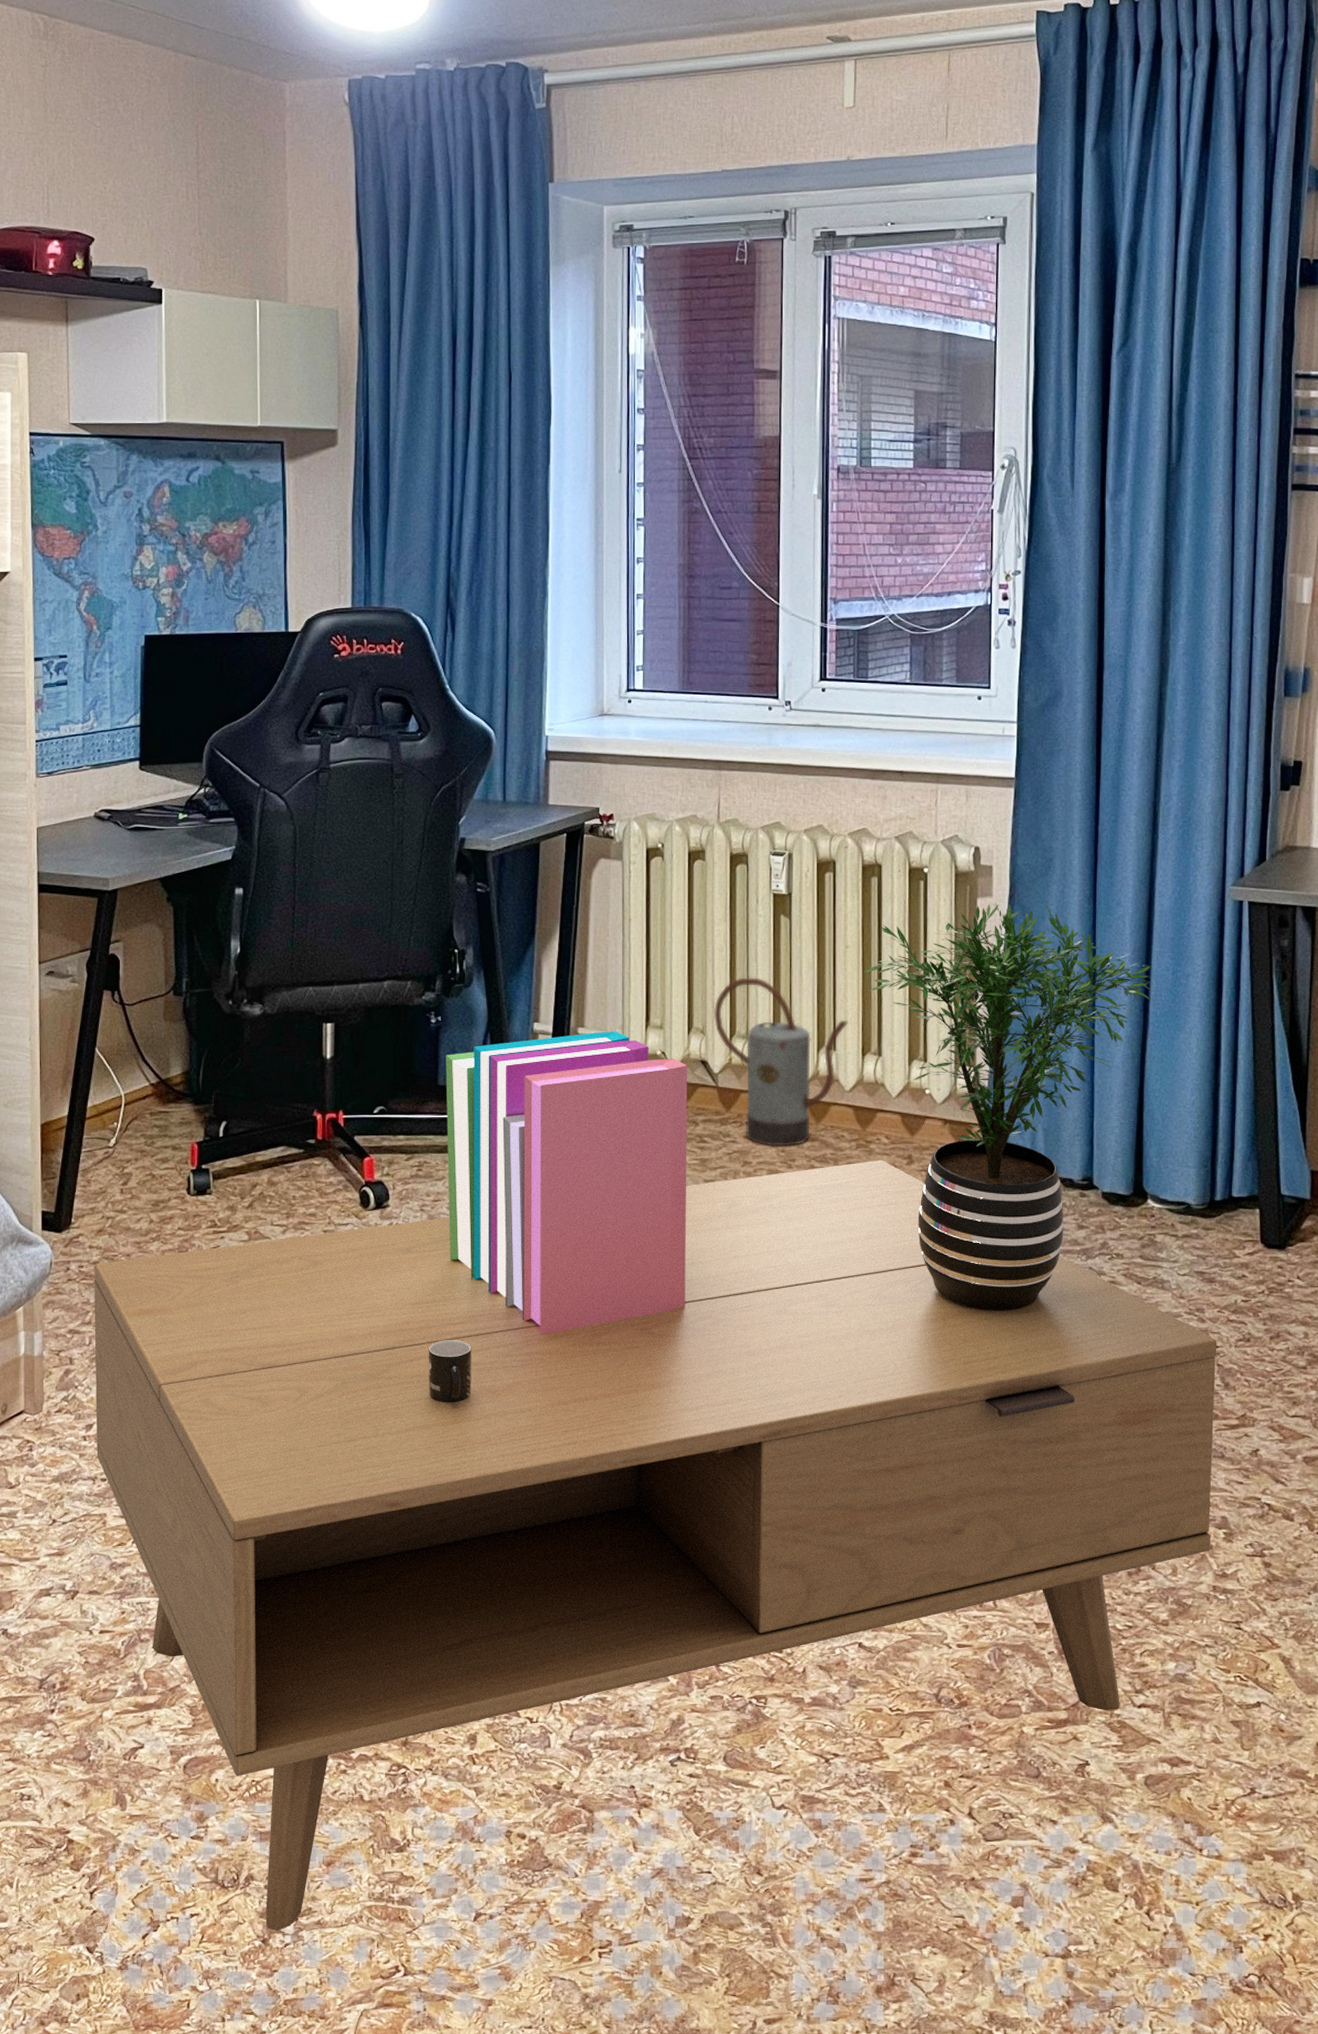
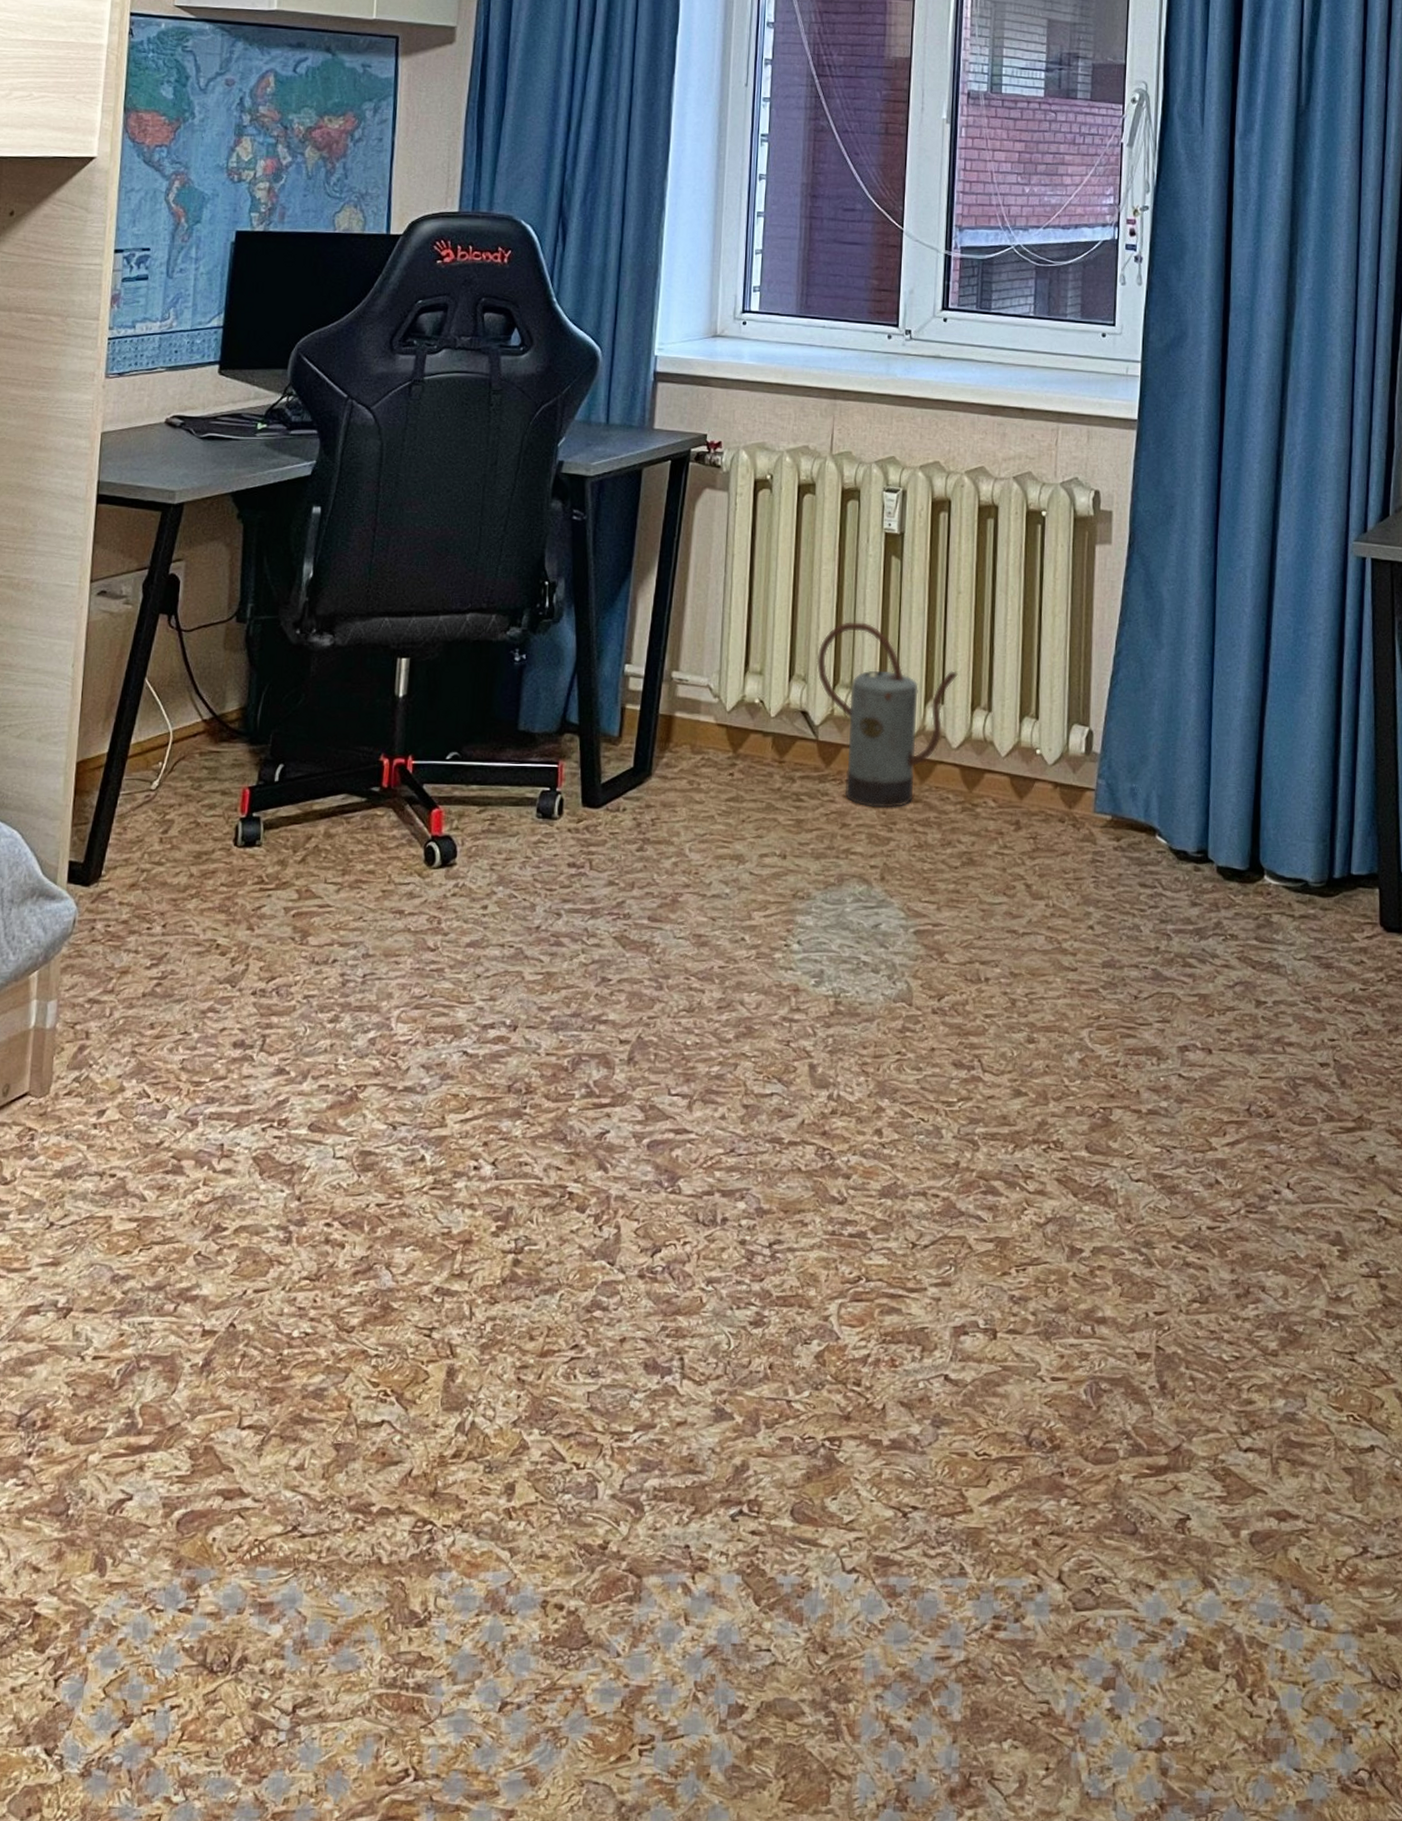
coffee table: present [94,1160,1217,1931] -> none [107,825,1334,1726]
mug: present [428,1340,472,1403] -> none [486,1018,537,1091]
books: present [445,1031,688,1334] -> none [518,676,787,1014]
potted plant: present [863,903,1152,1311] -> none [976,550,1272,996]

